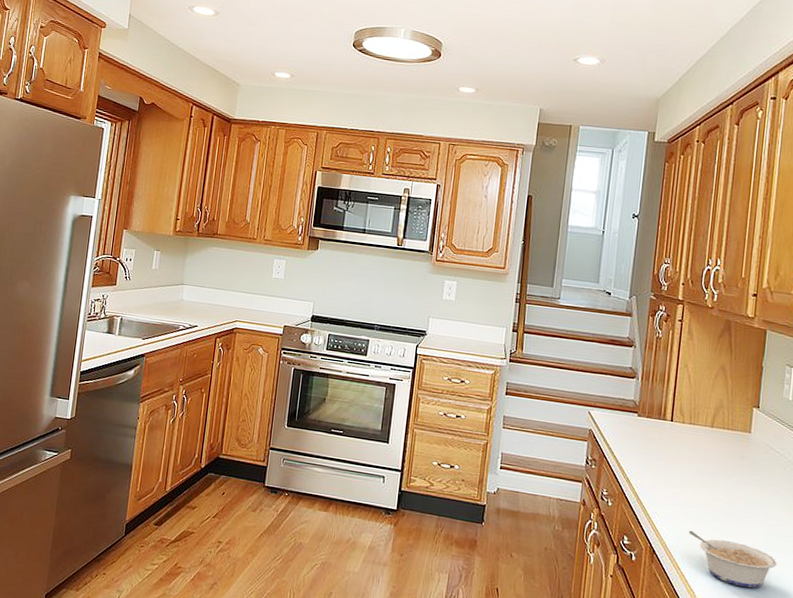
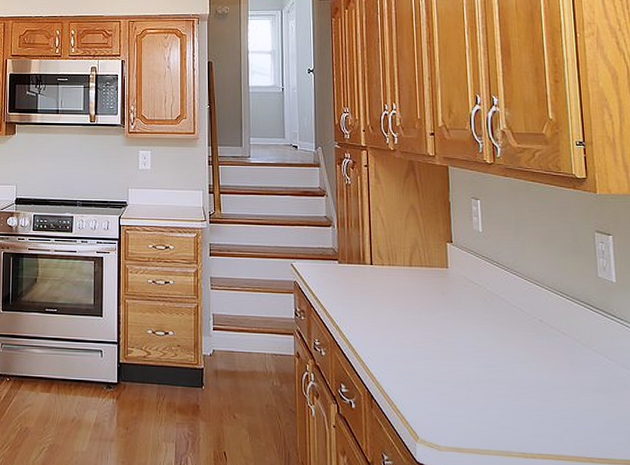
legume: present [688,530,777,588] -> none [403,371,493,423]

